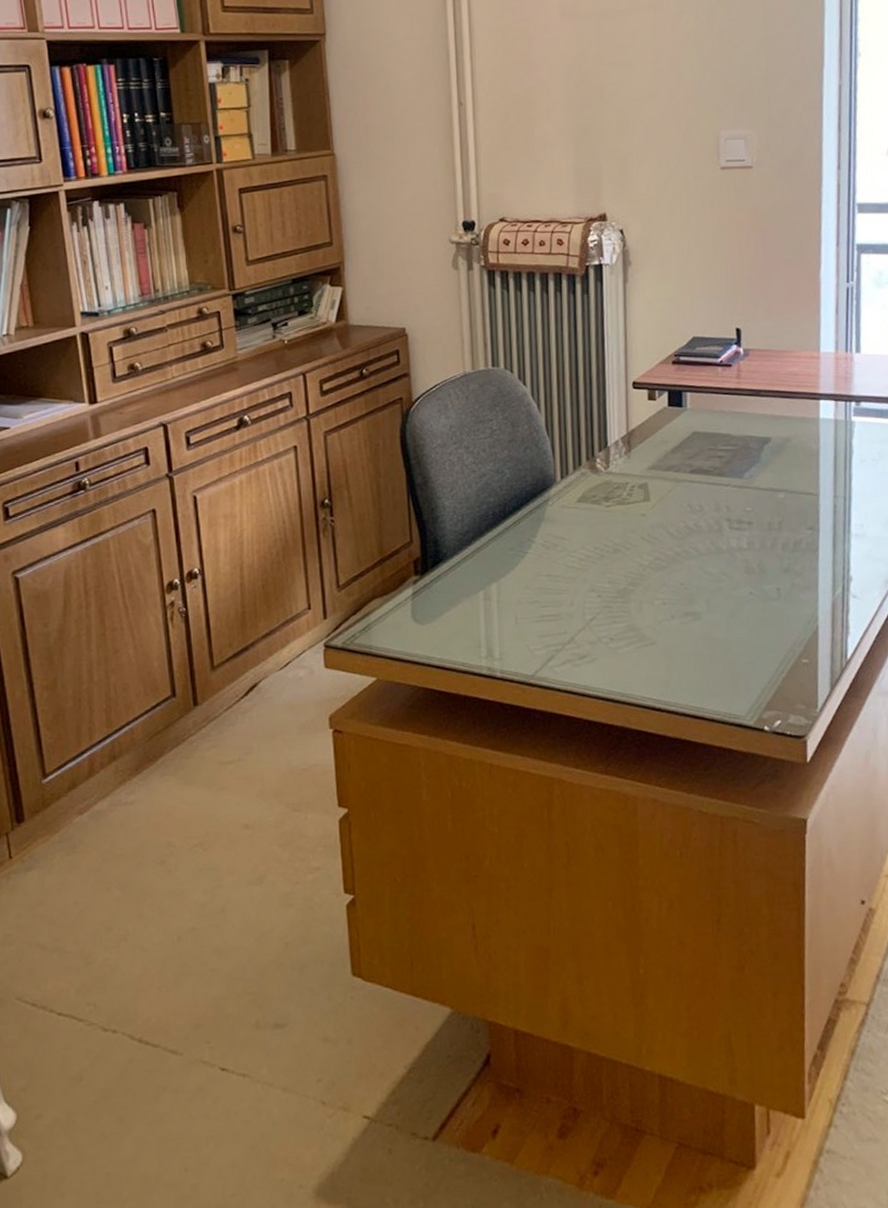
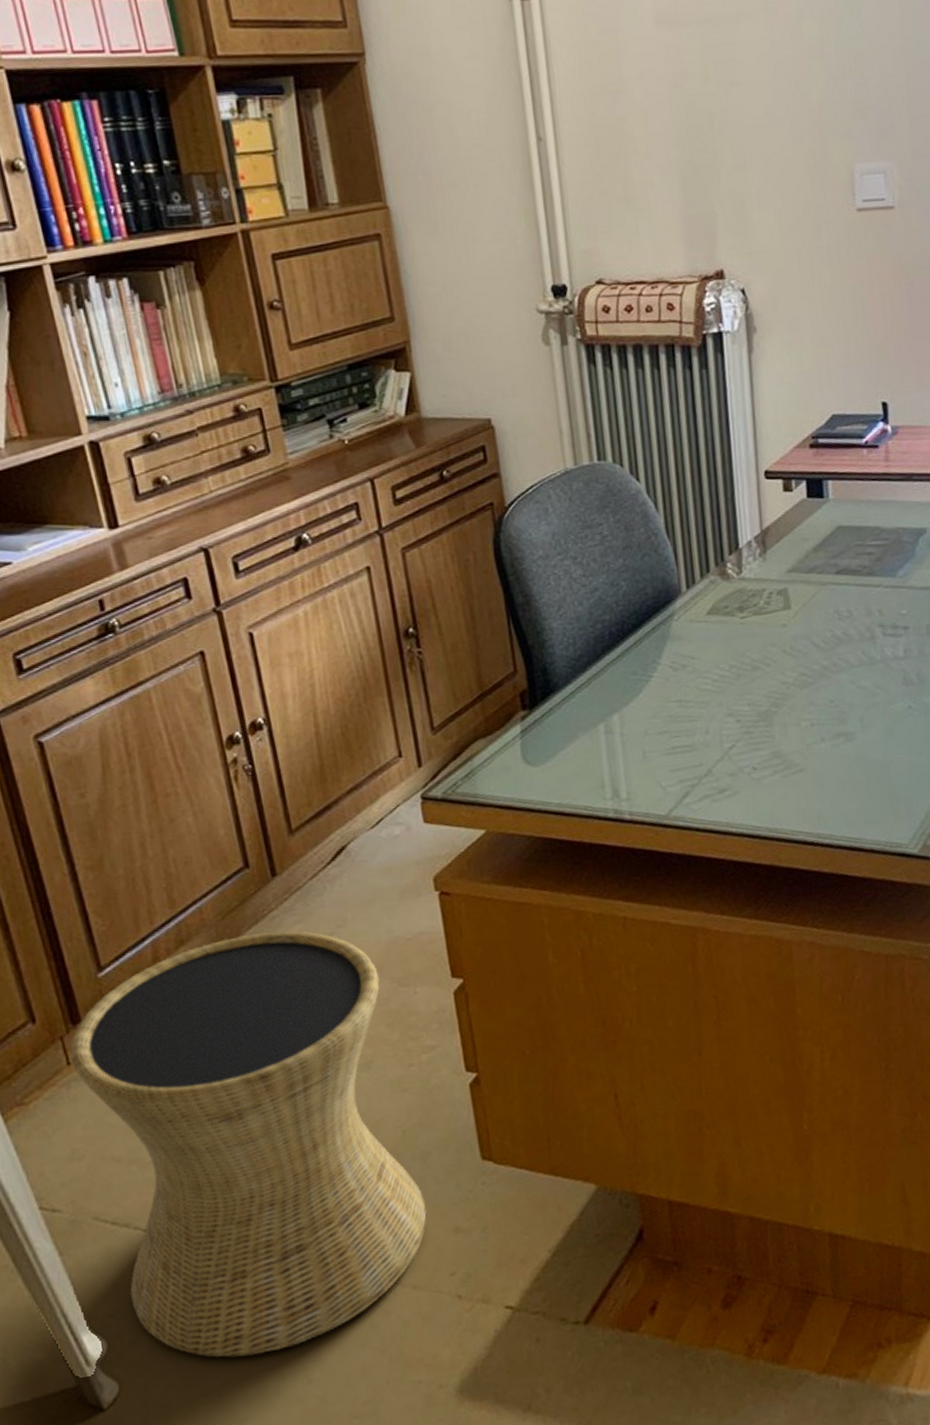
side table: none [13,754,300,1140] -> present [70,931,427,1358]

